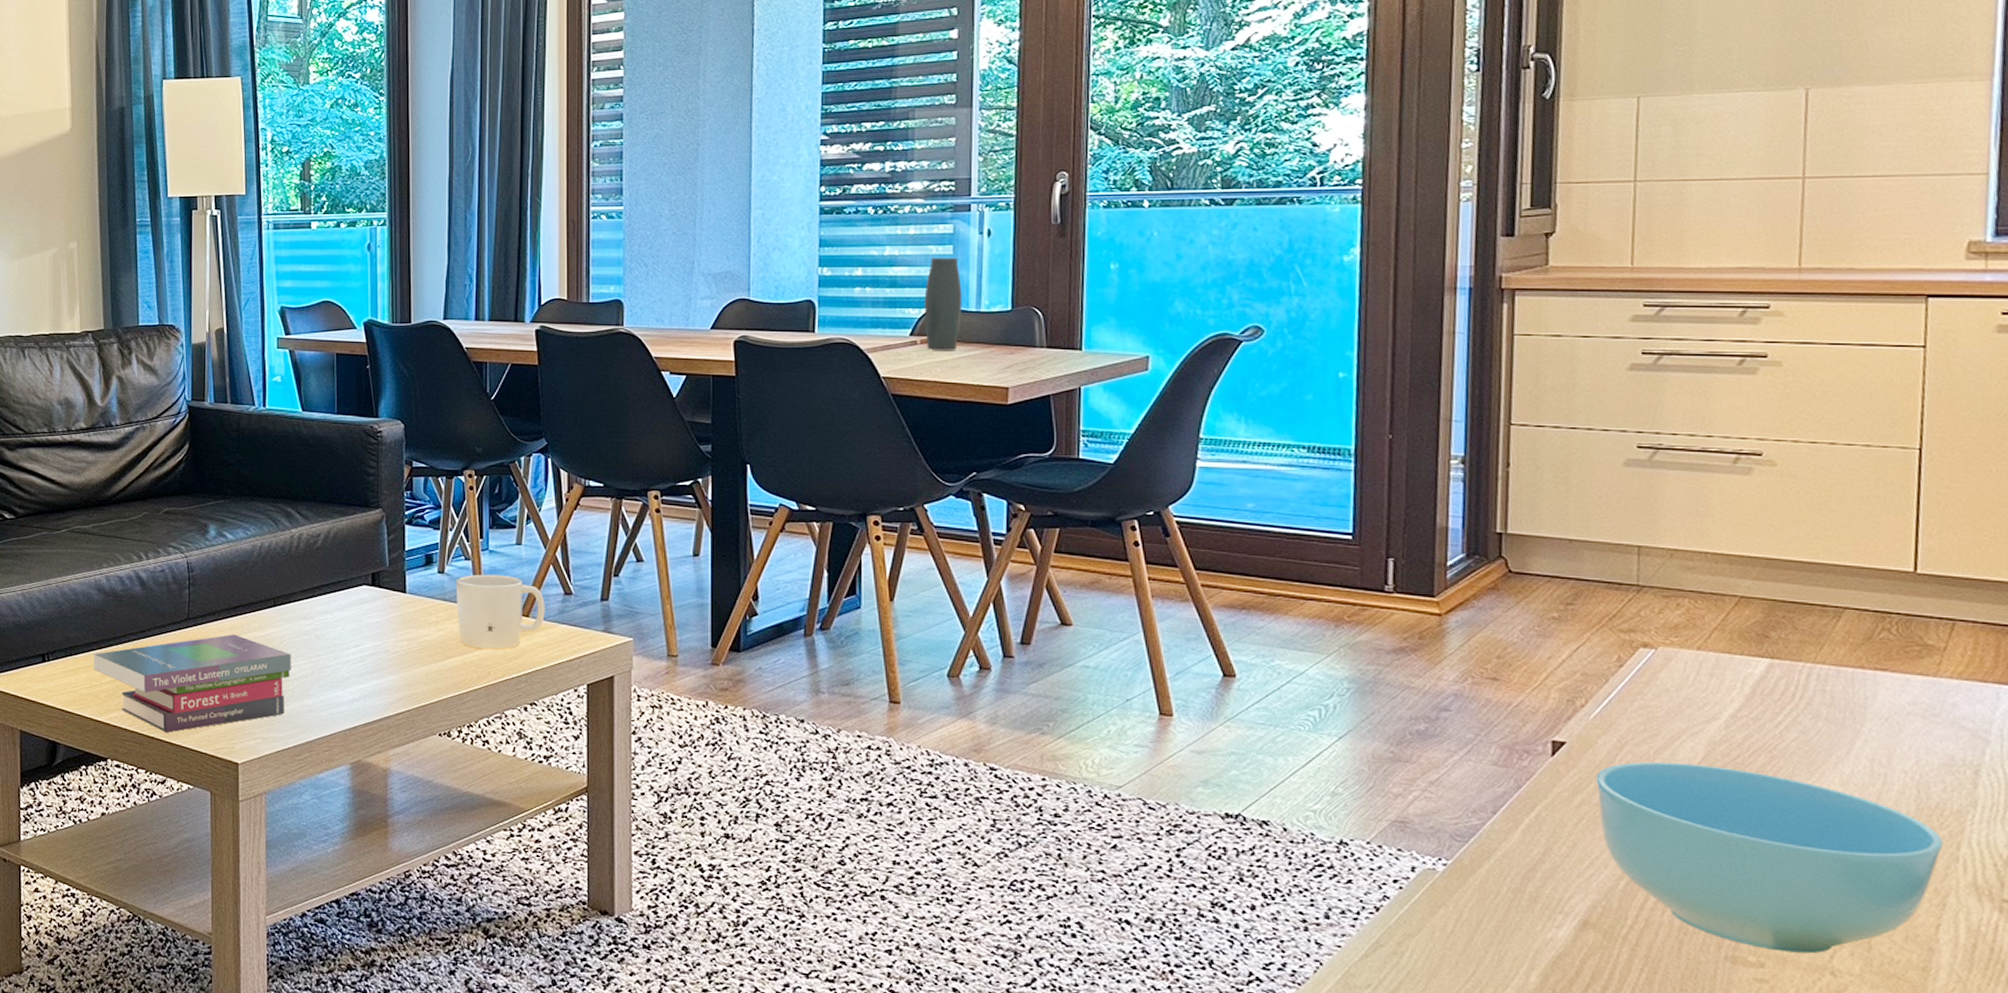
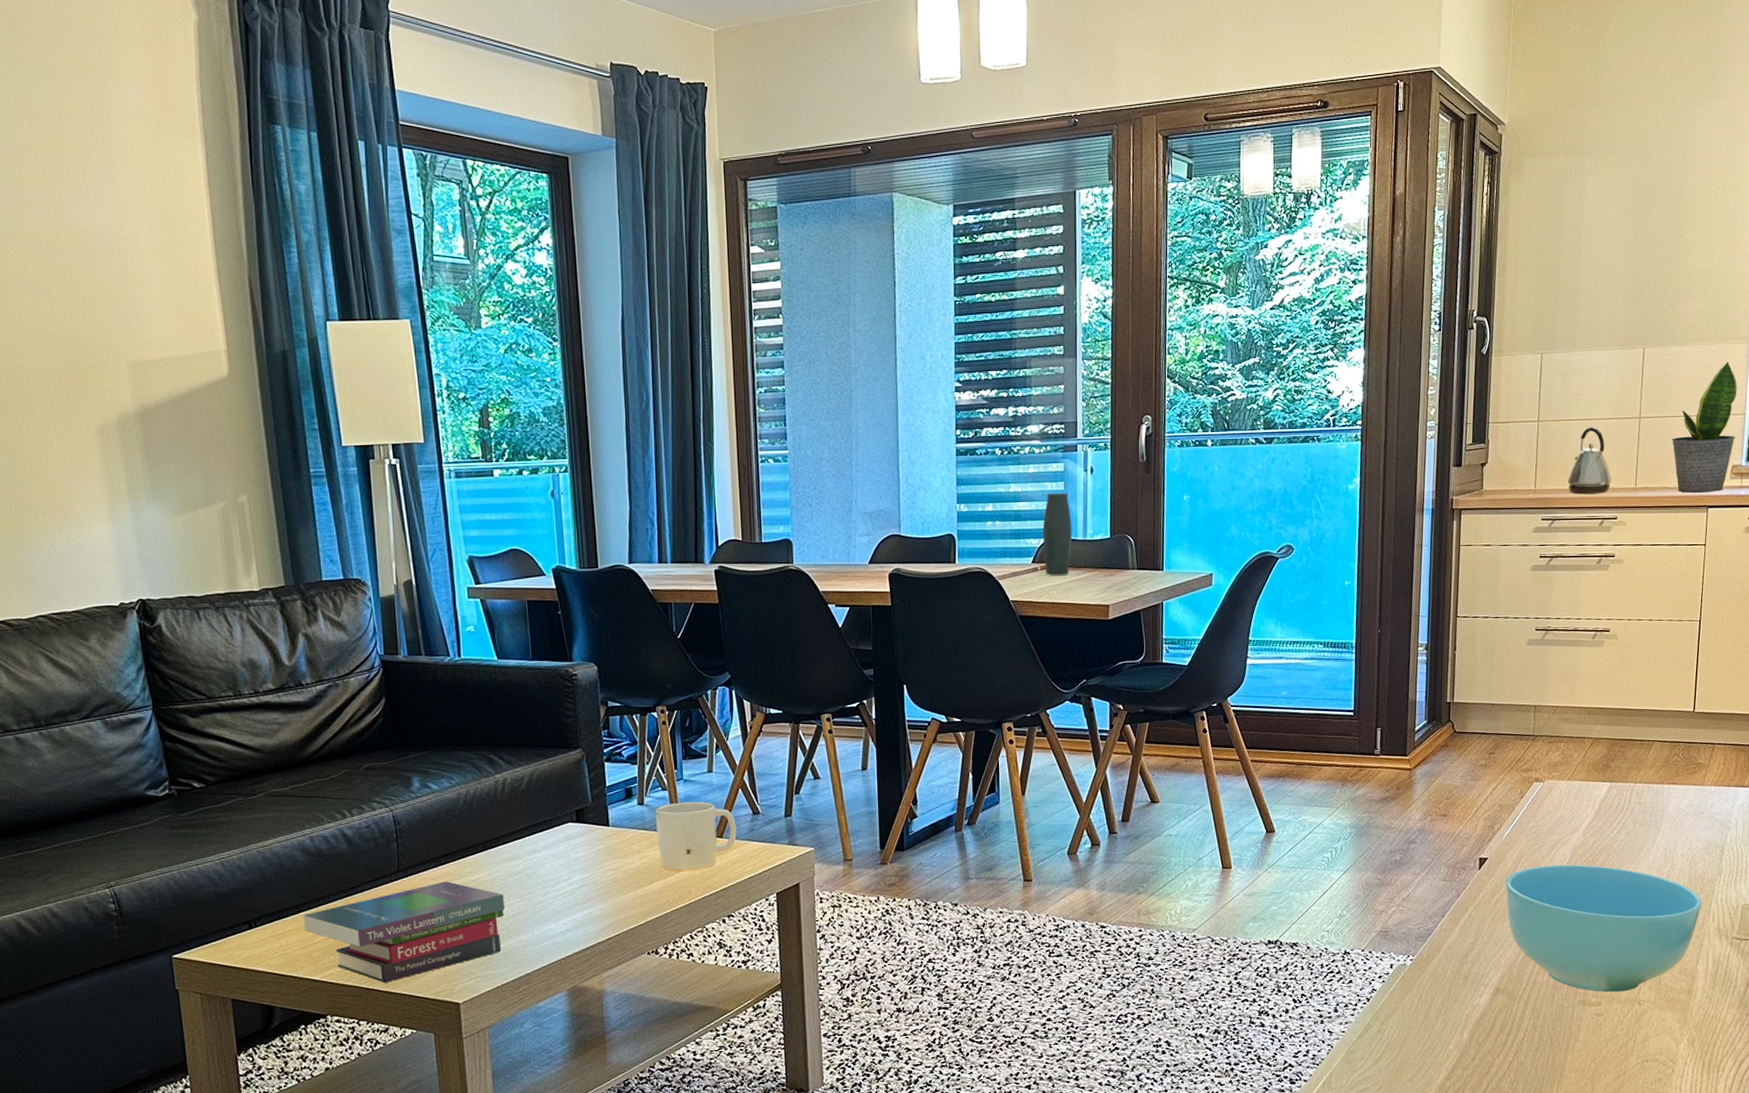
kettle: none [1685,189,1759,275] -> present [1567,427,1612,495]
potted plant: none [1860,105,1973,276] -> present [1672,362,1737,493]

